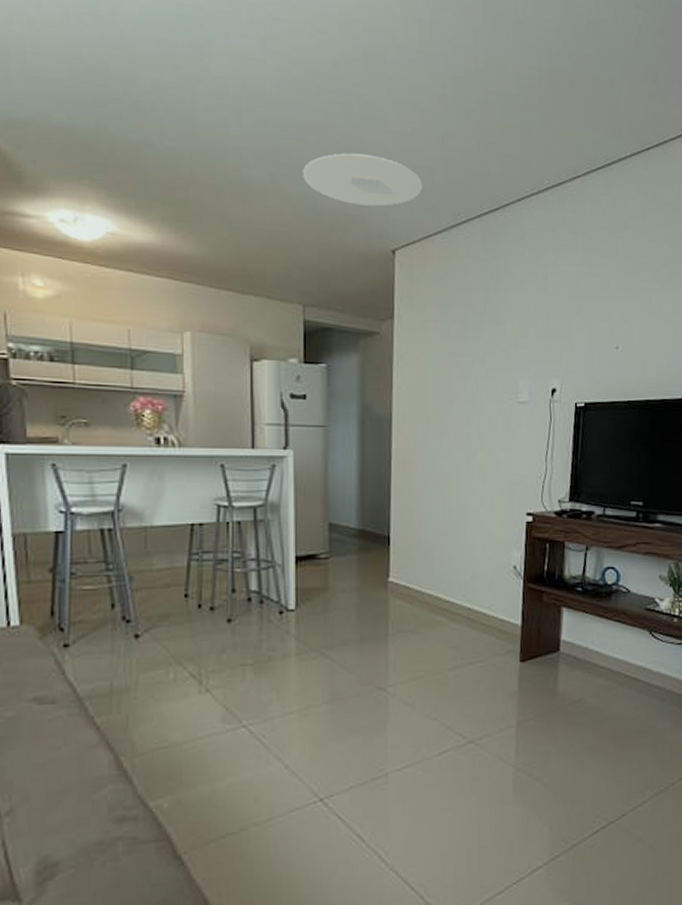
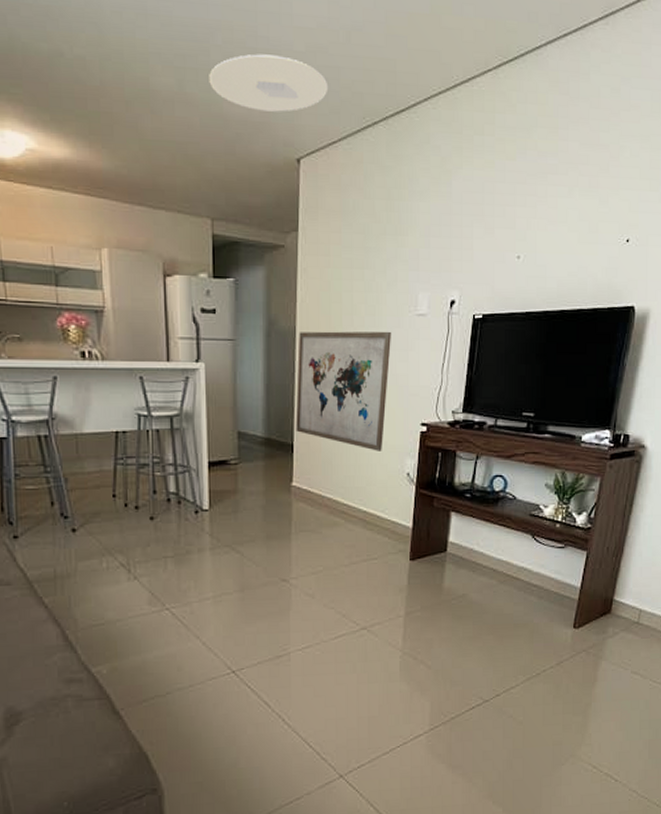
wall art: none [392,418,492,543] -> present [296,331,391,451]

